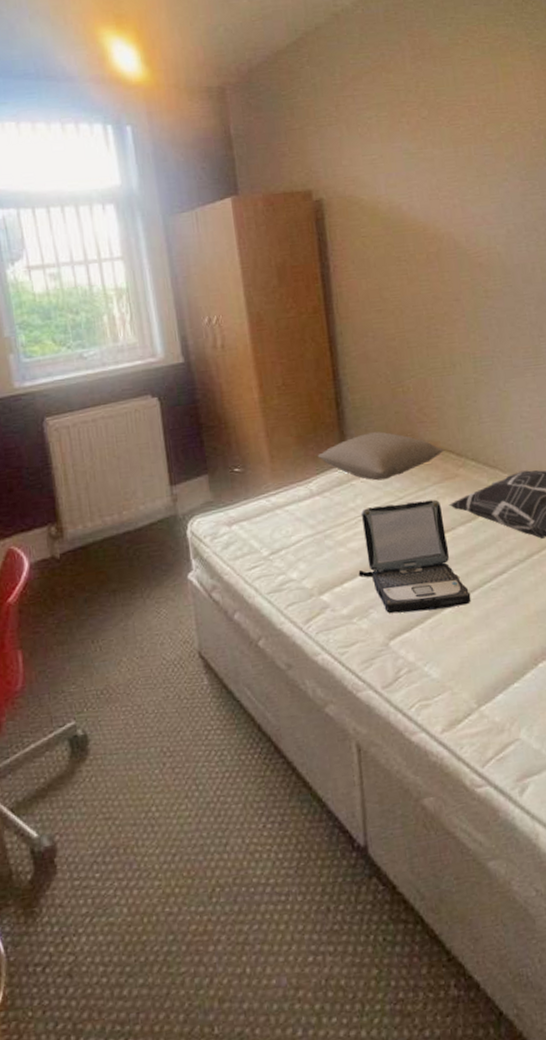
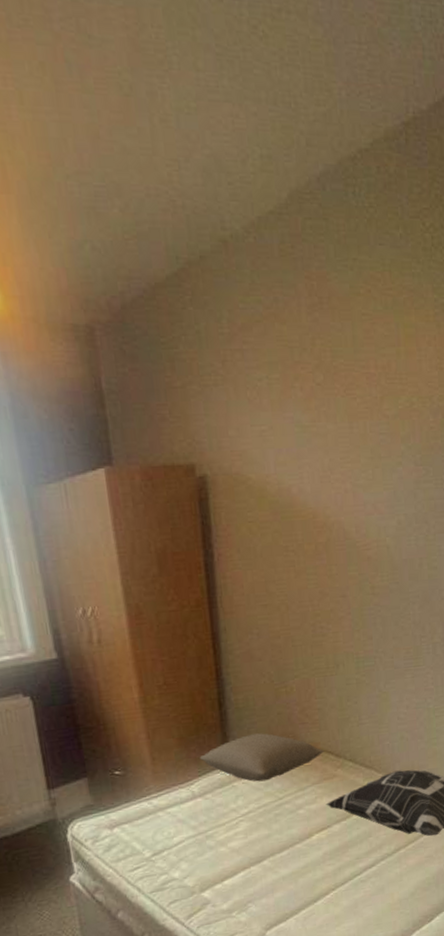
laptop: present [358,499,471,614] -> none [238,799,342,907]

